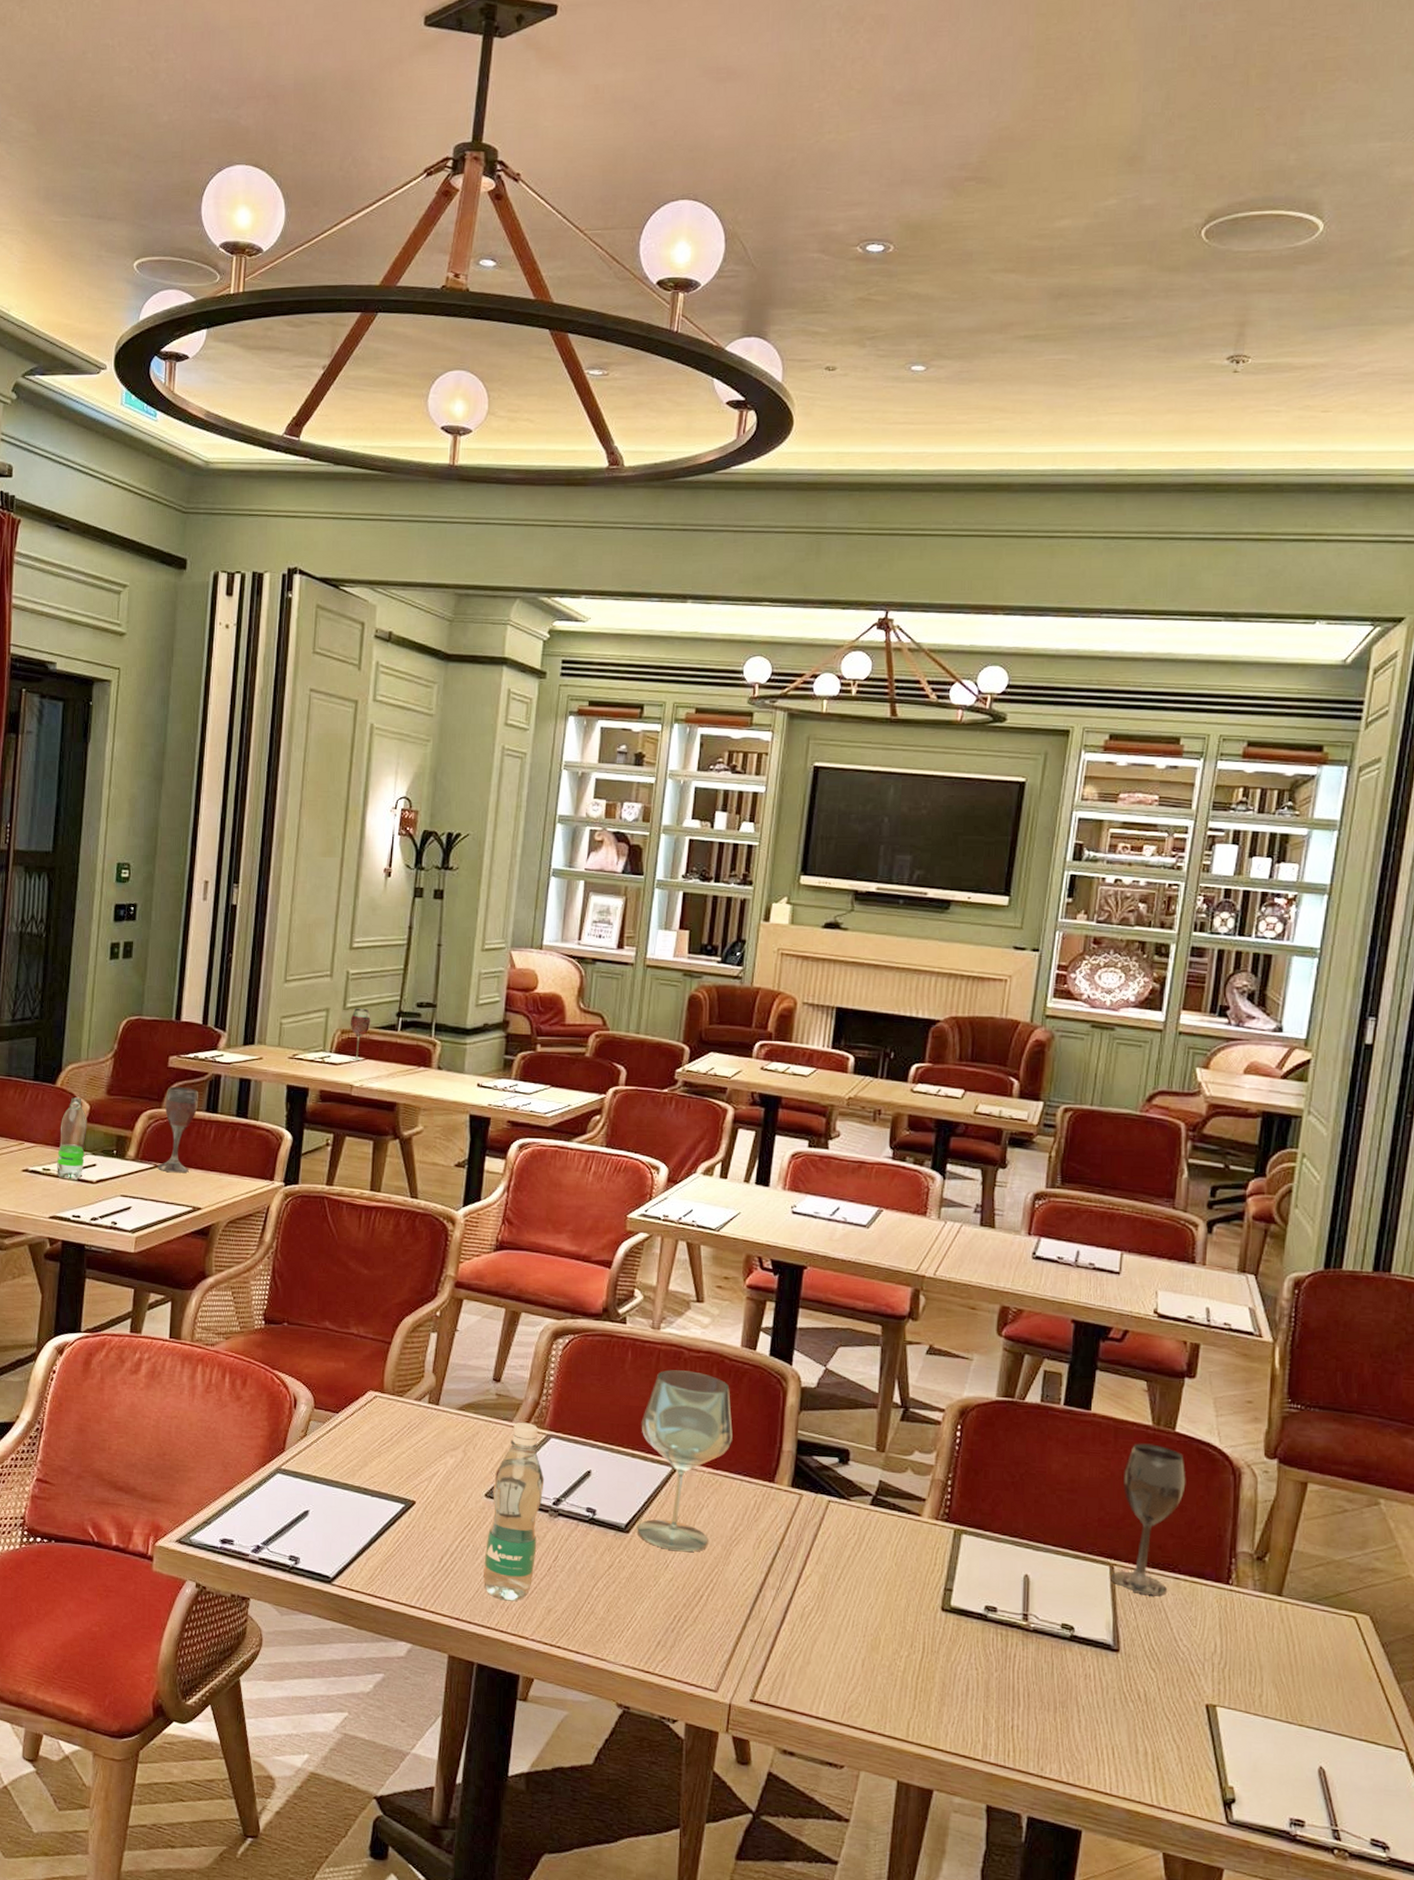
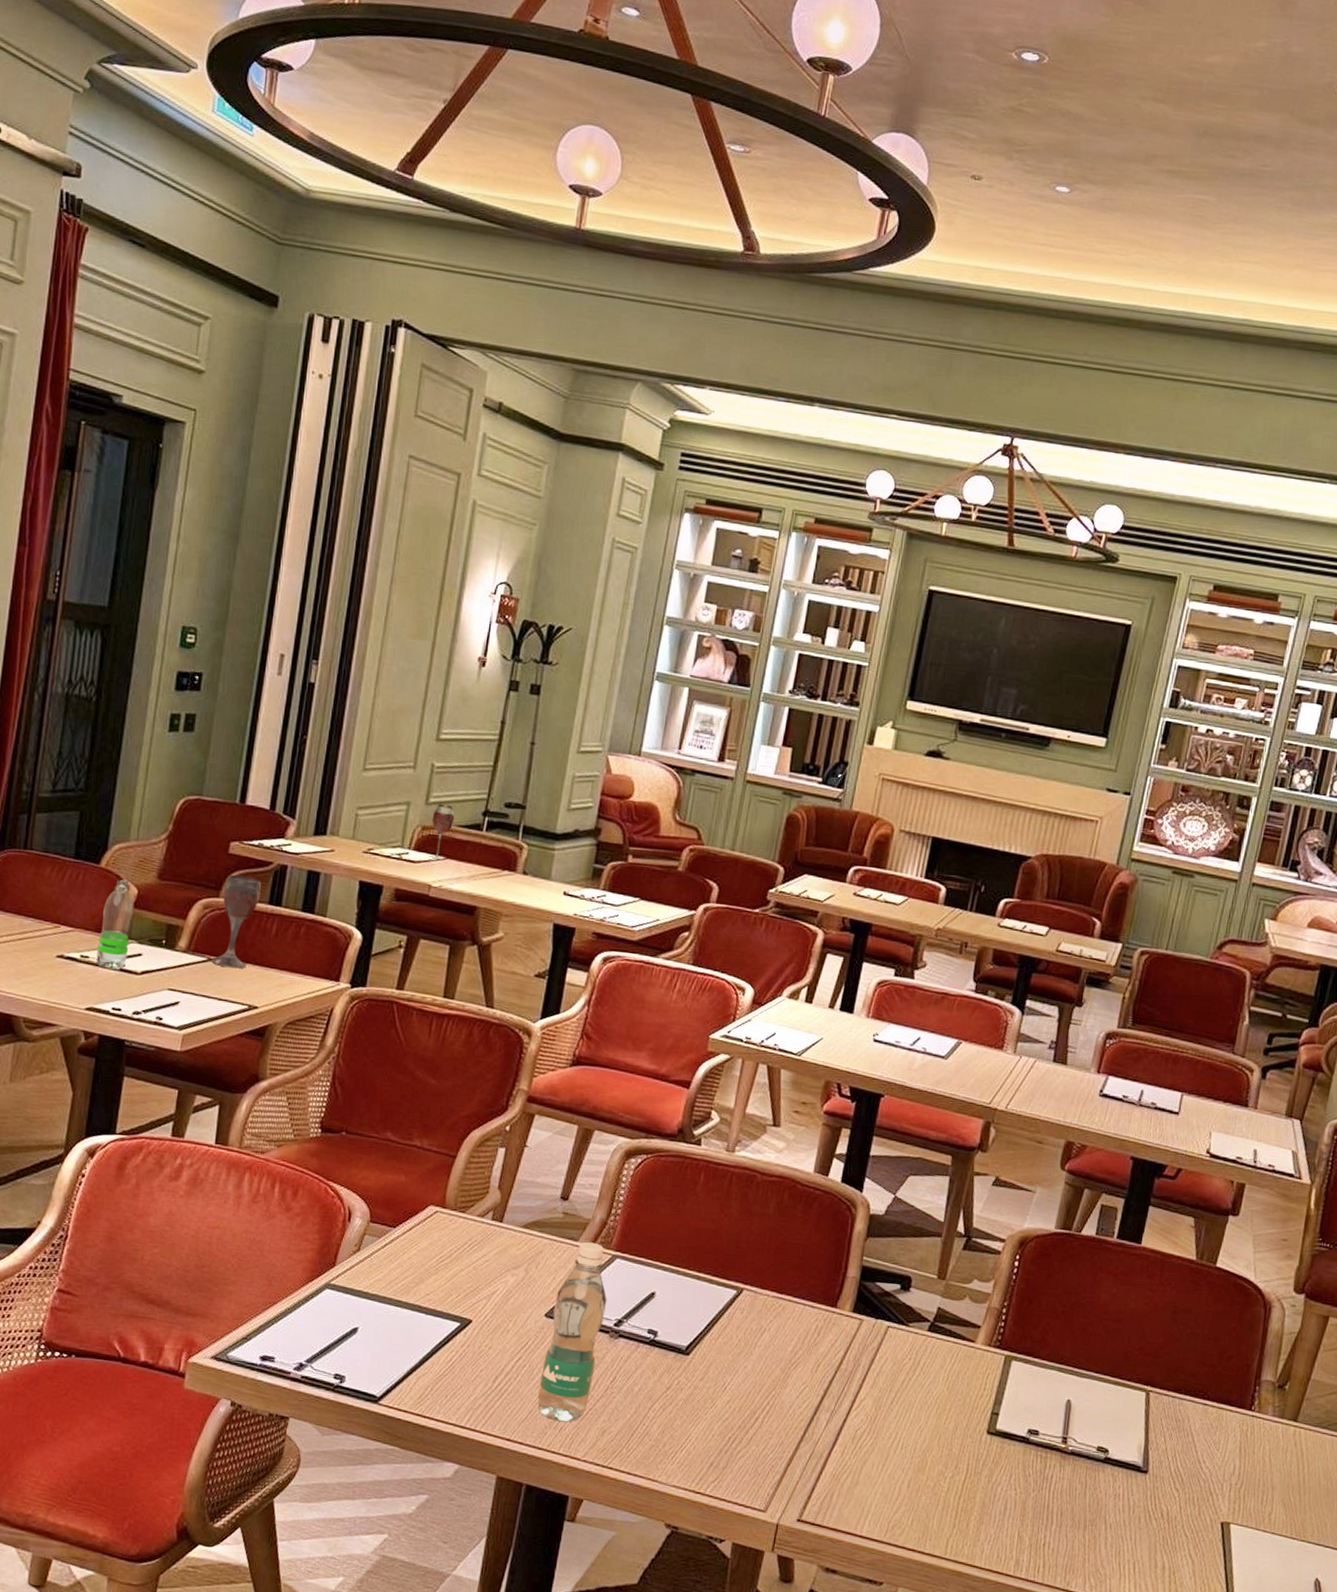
wine glass: present [637,1370,733,1553] -> none [697,1193,800,1375]
wine glass: present [1110,1443,1186,1595] -> none [1145,1276,1222,1420]

